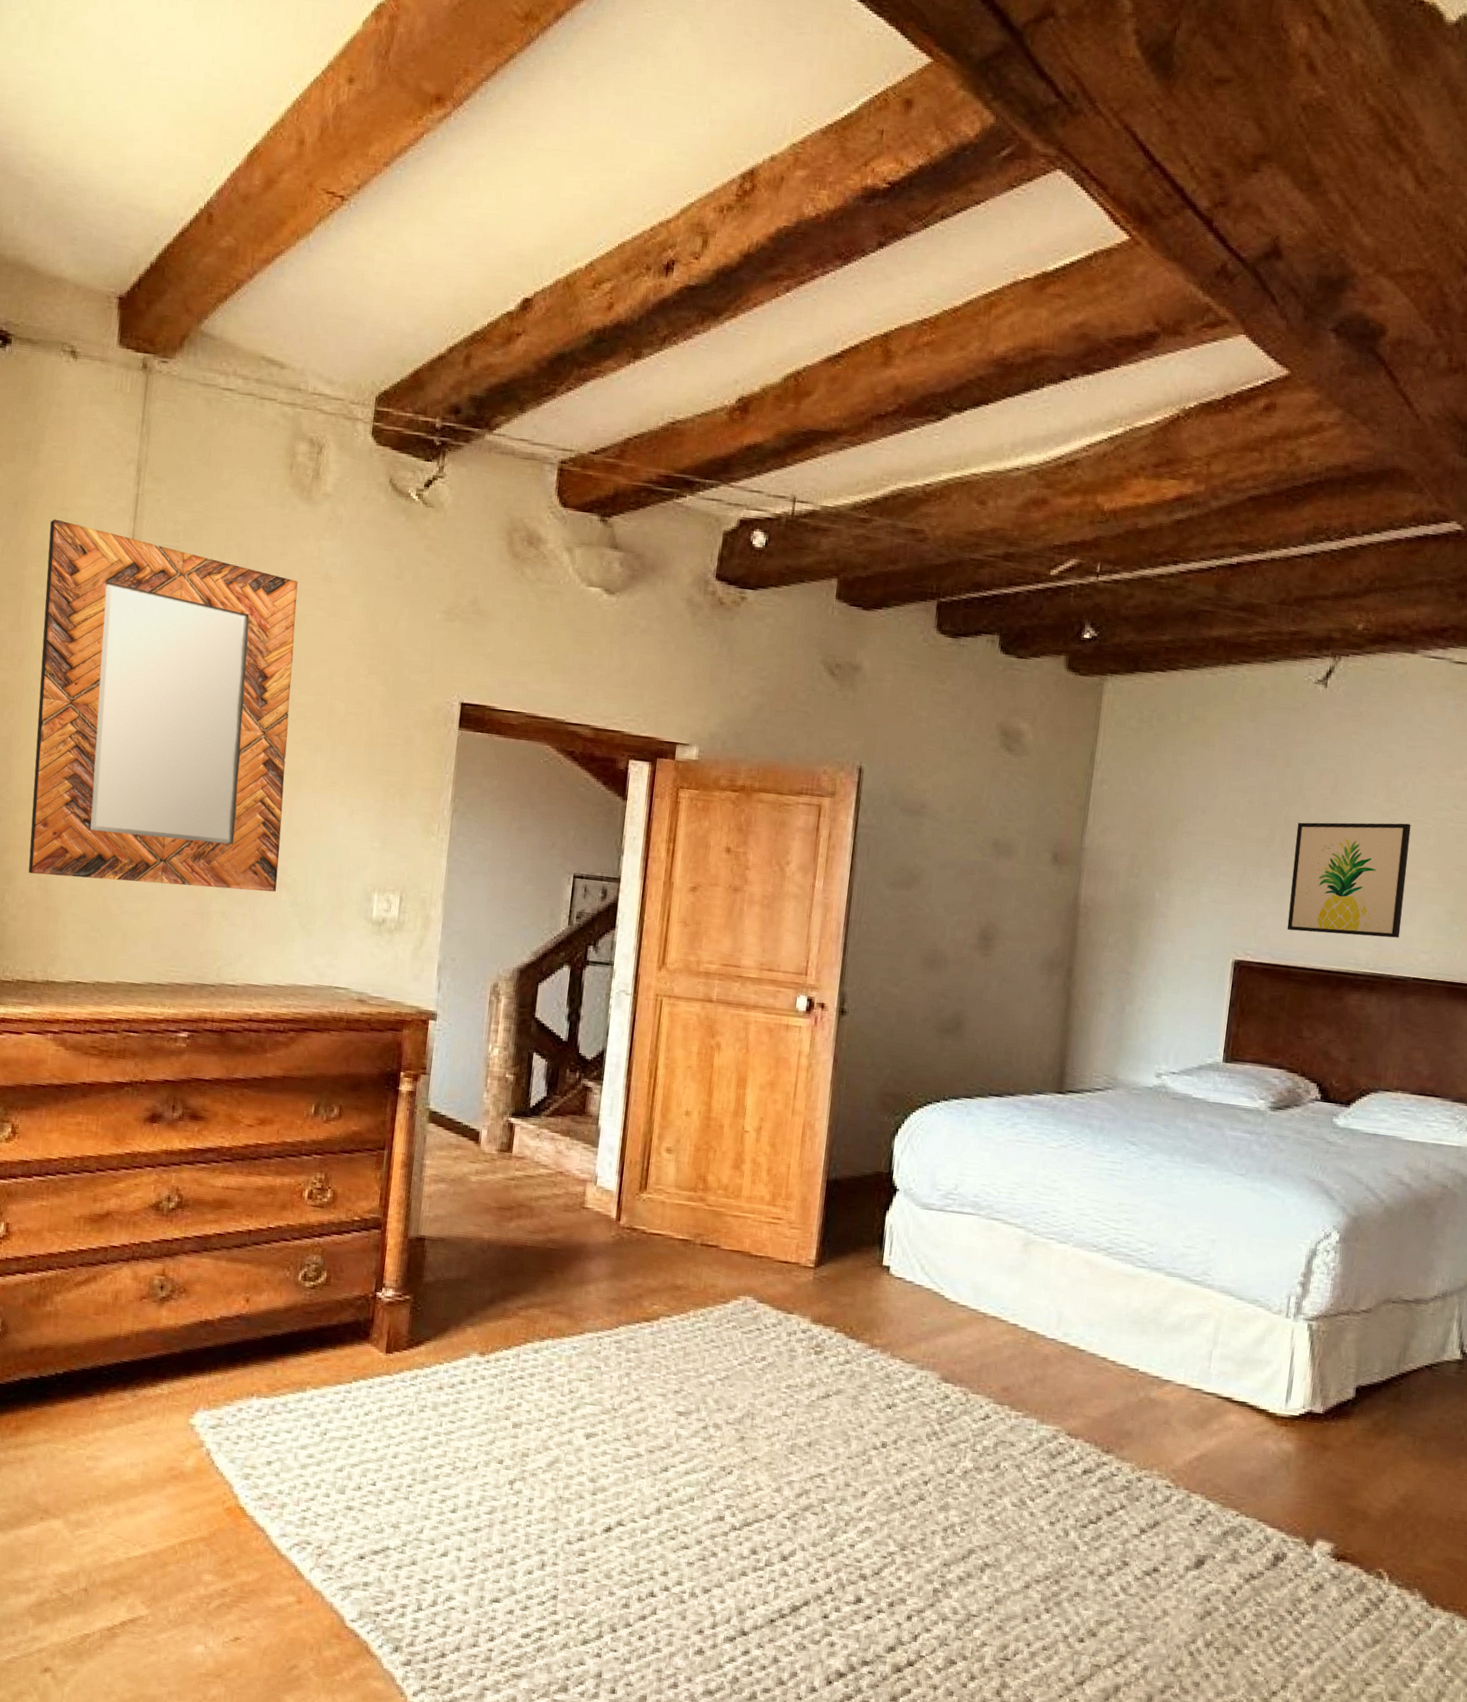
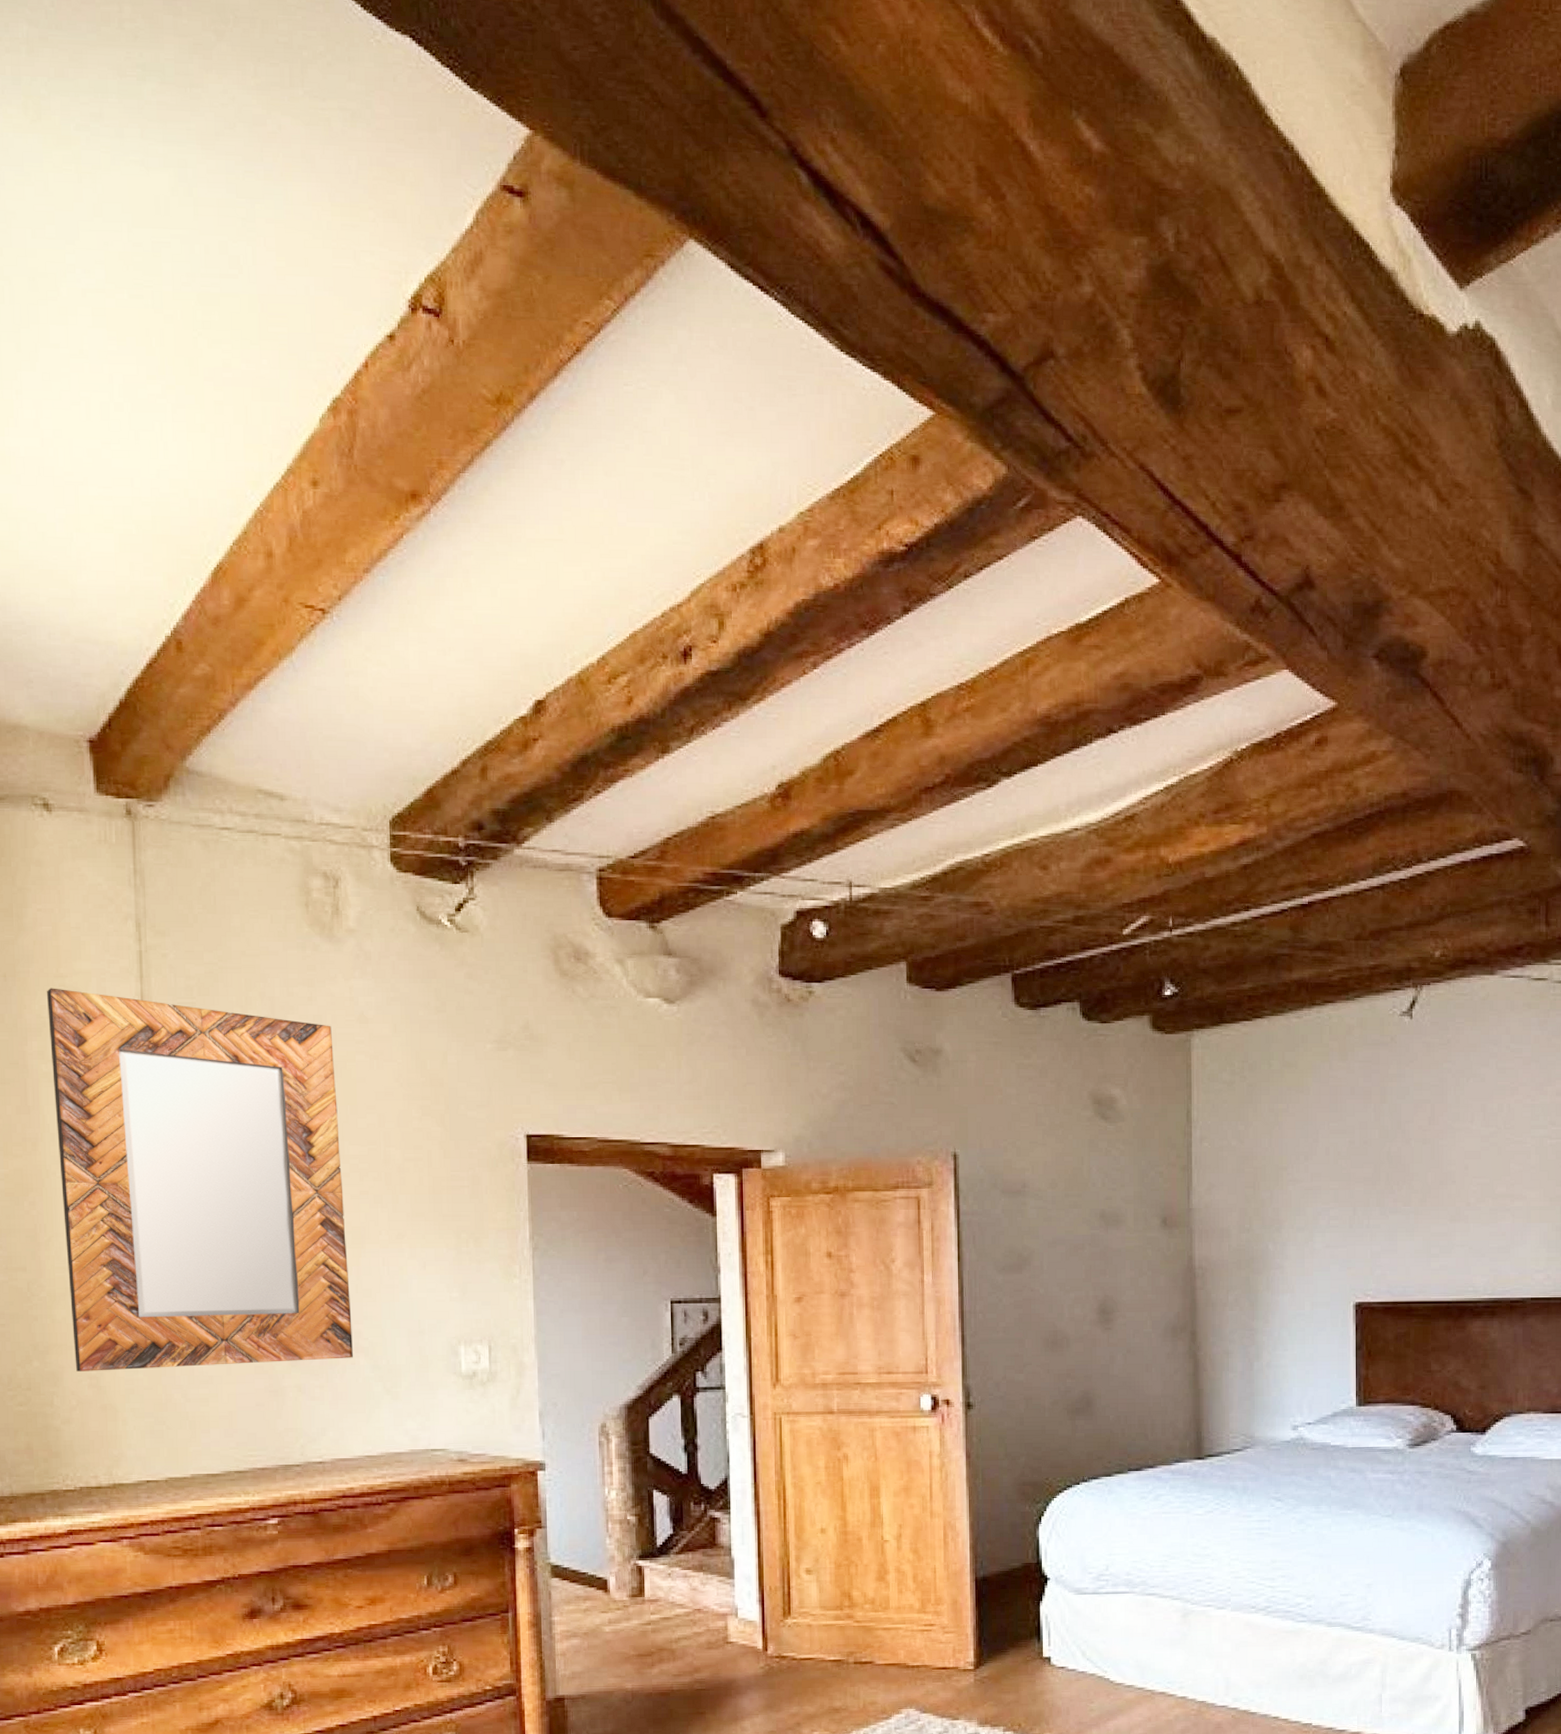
wall art: present [1287,822,1411,938] -> none [1400,1145,1513,1266]

